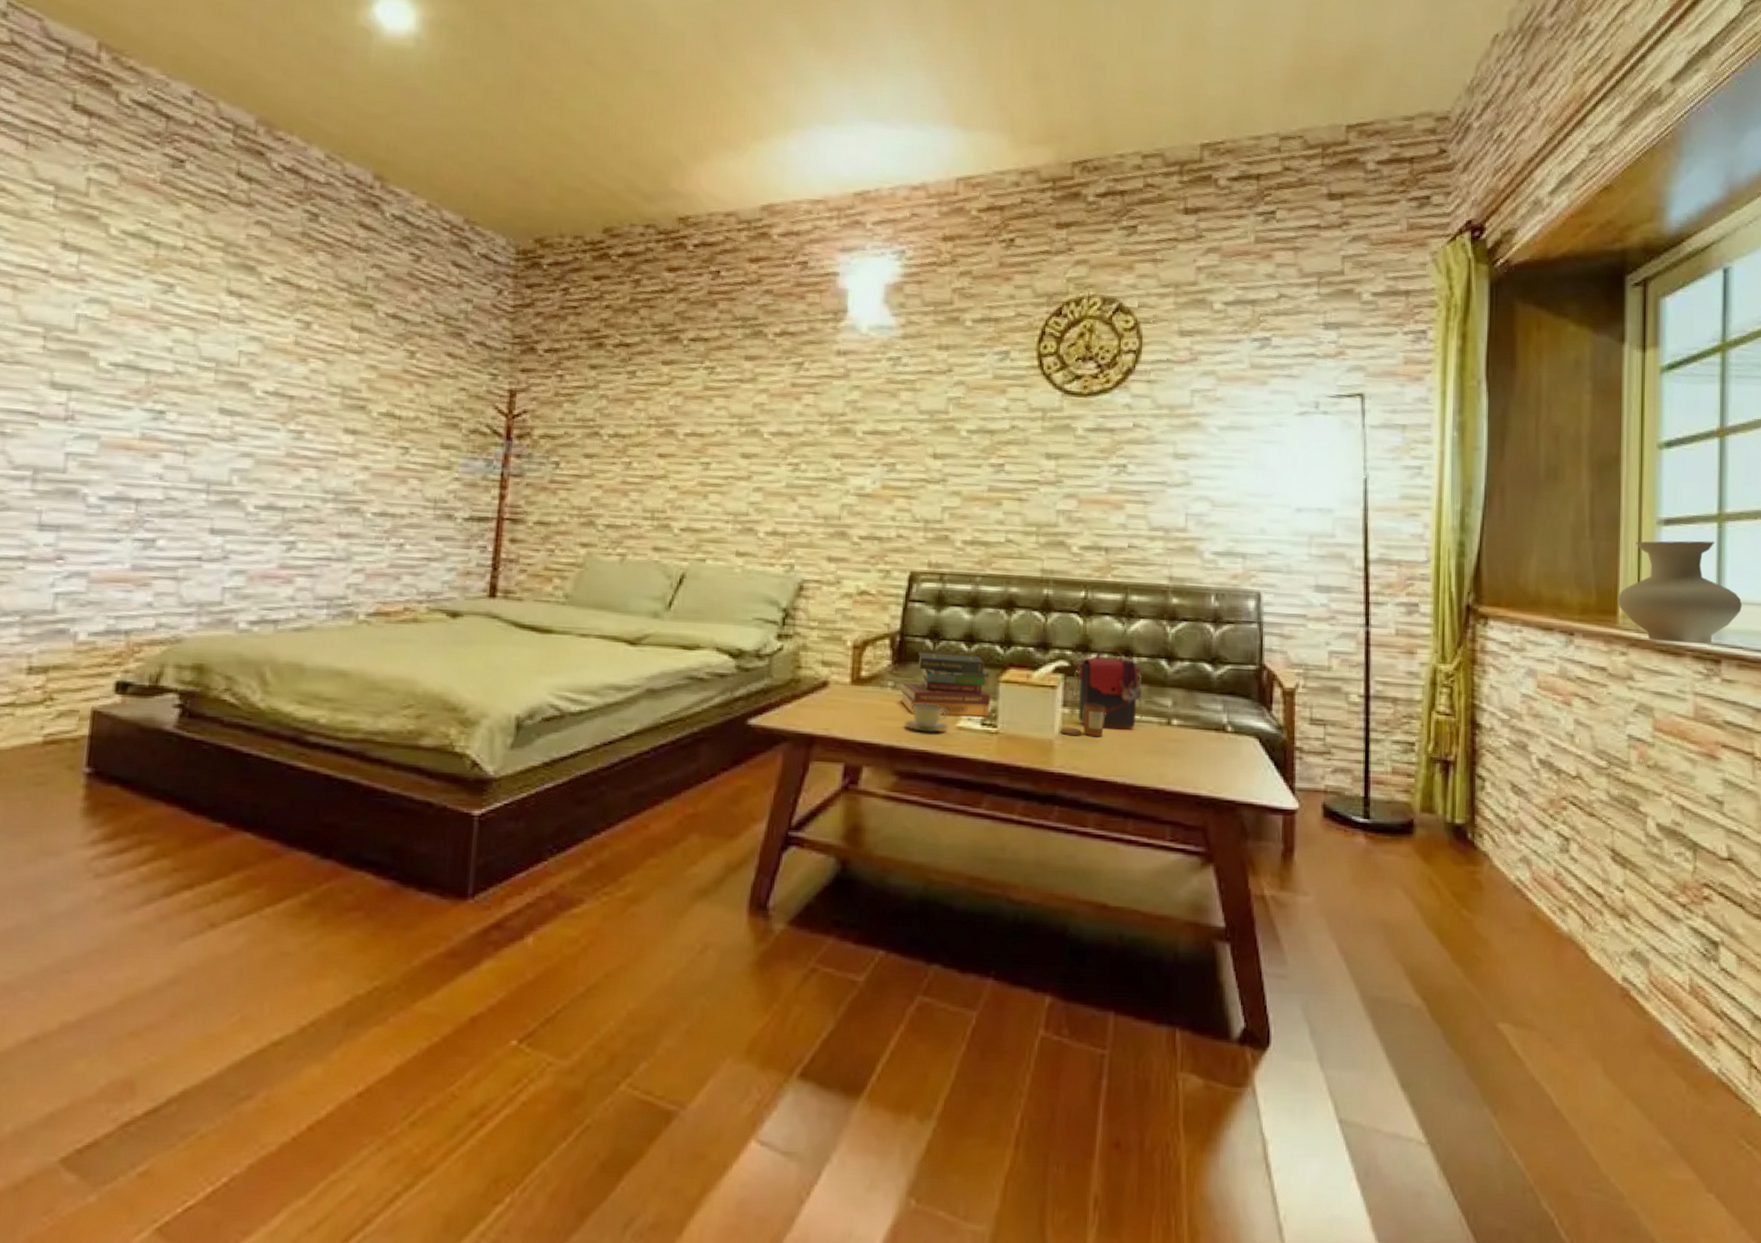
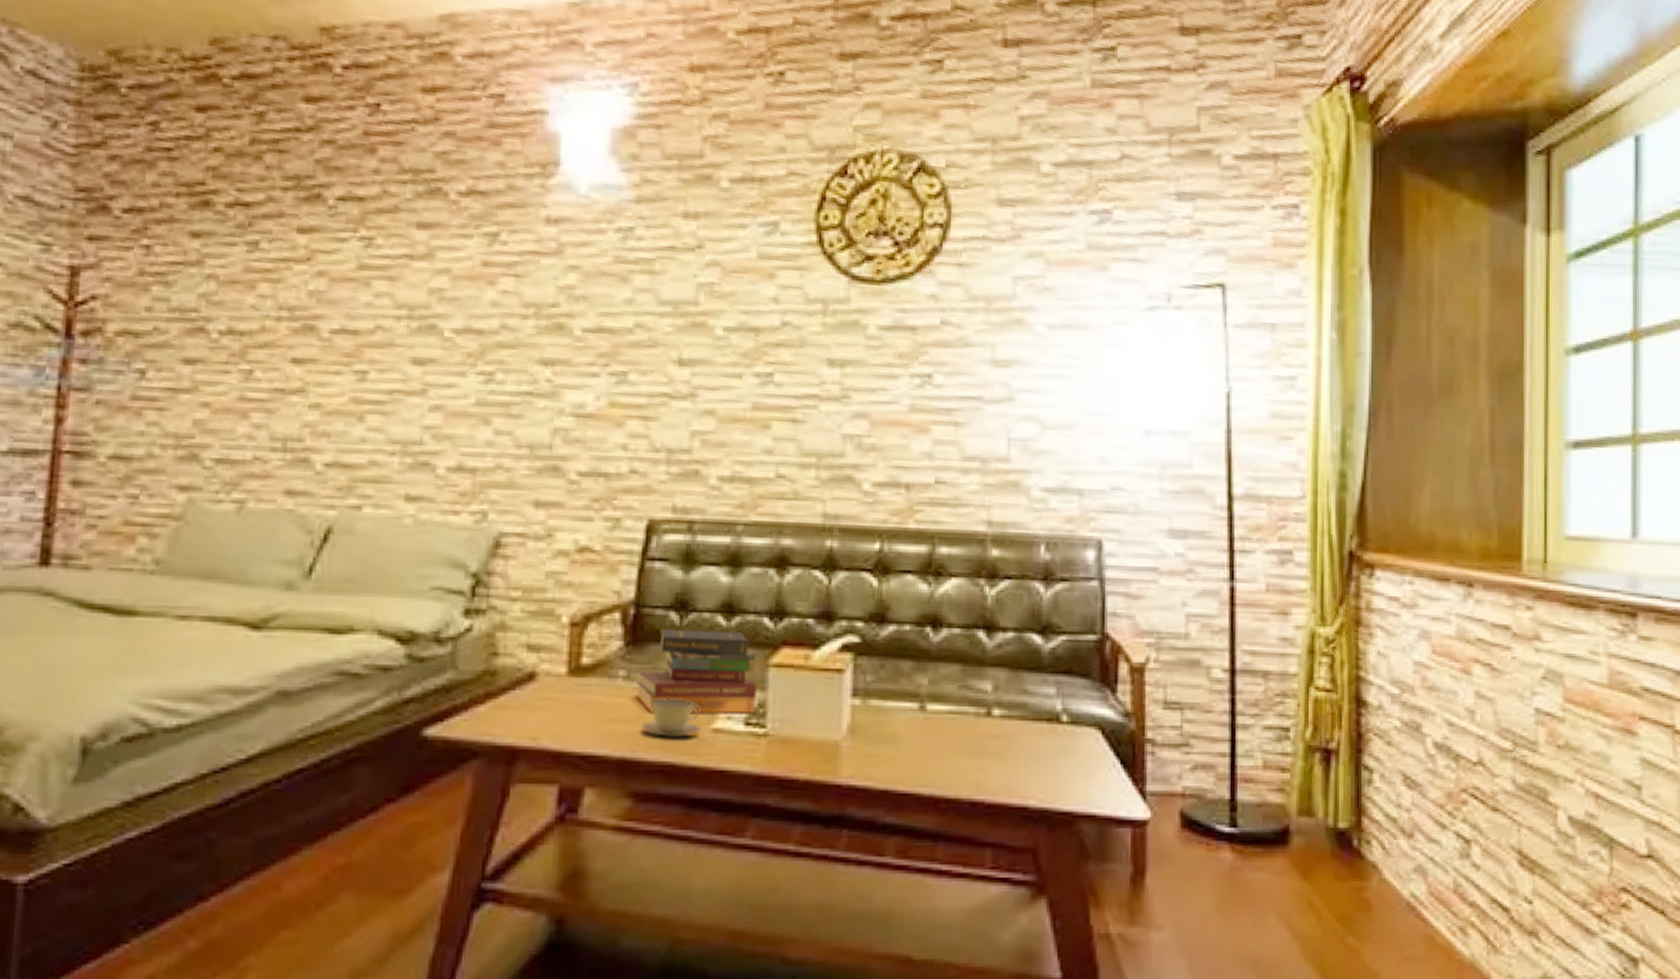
candle: present [1061,704,1105,737] -> none [850,692,907,736]
handbag: present [1070,646,1143,729] -> none [862,614,955,723]
vase: present [1617,540,1743,644] -> none [1521,467,1660,594]

